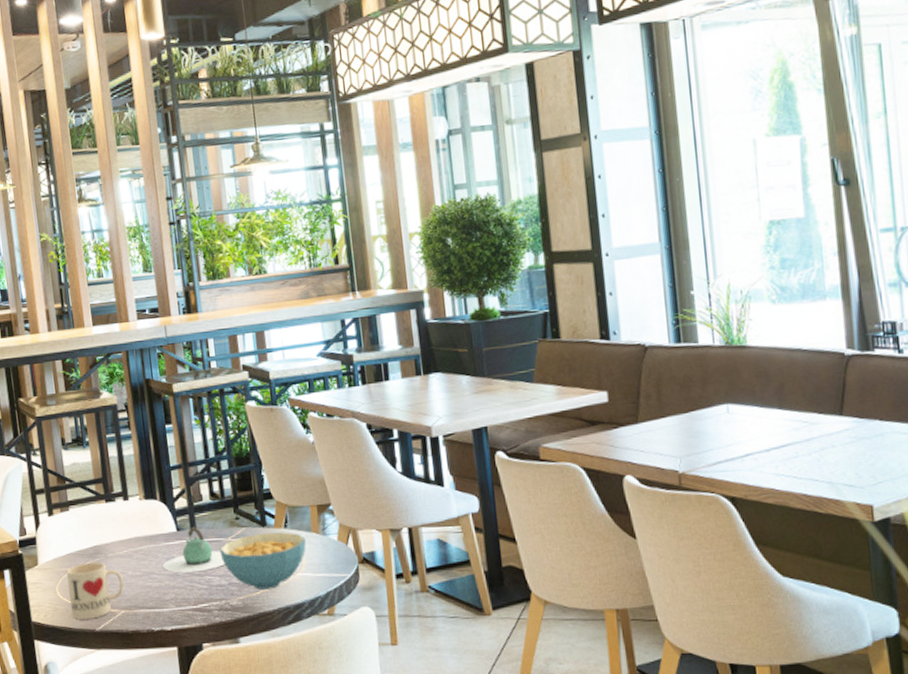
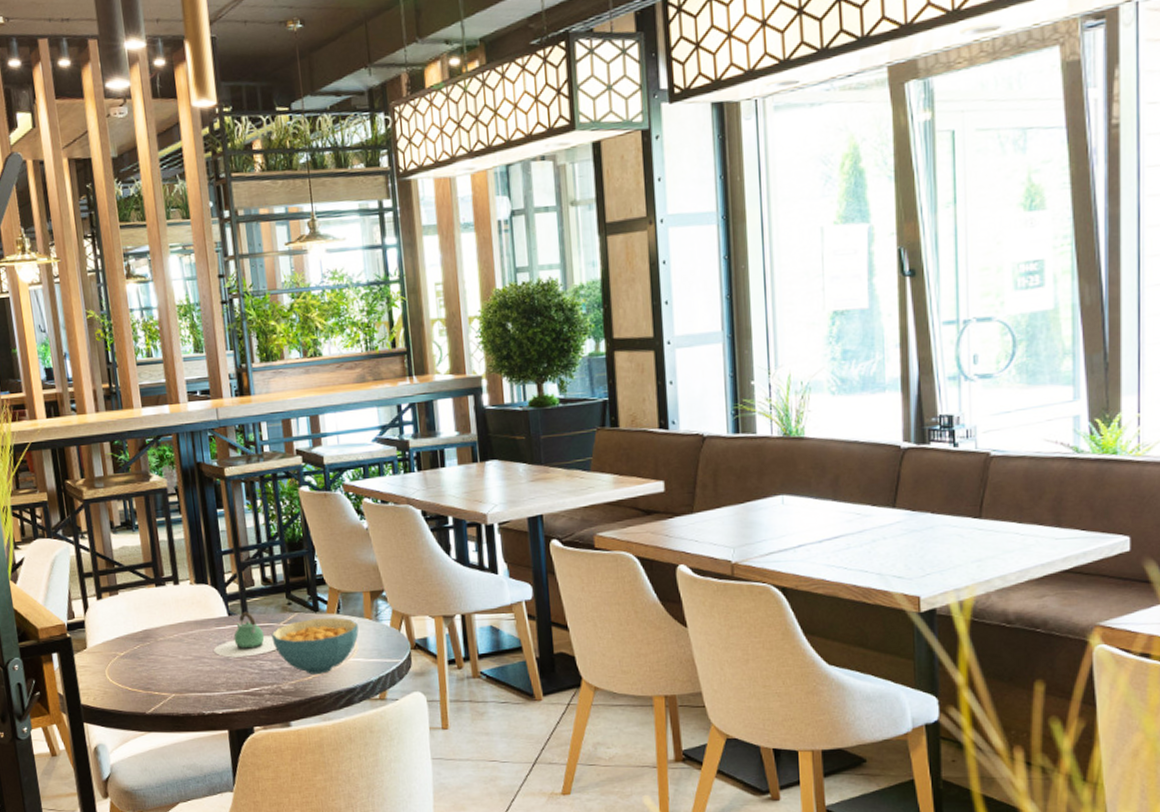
mug: present [66,561,125,621] -> none [116,645,175,704]

